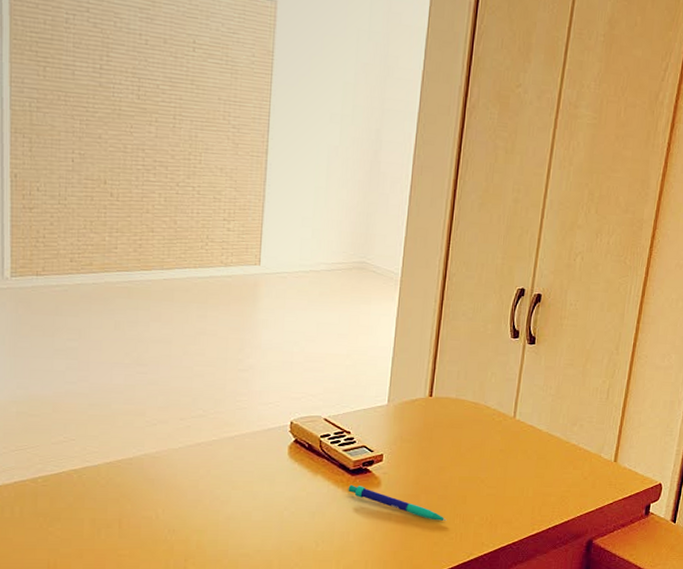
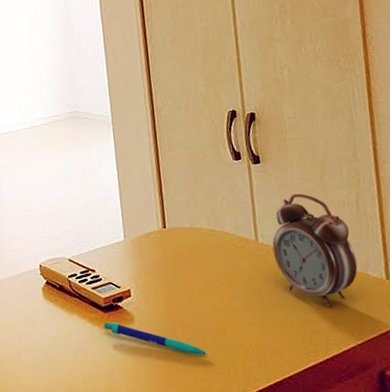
alarm clock: none [526,377,596,484] -> present [272,193,358,308]

